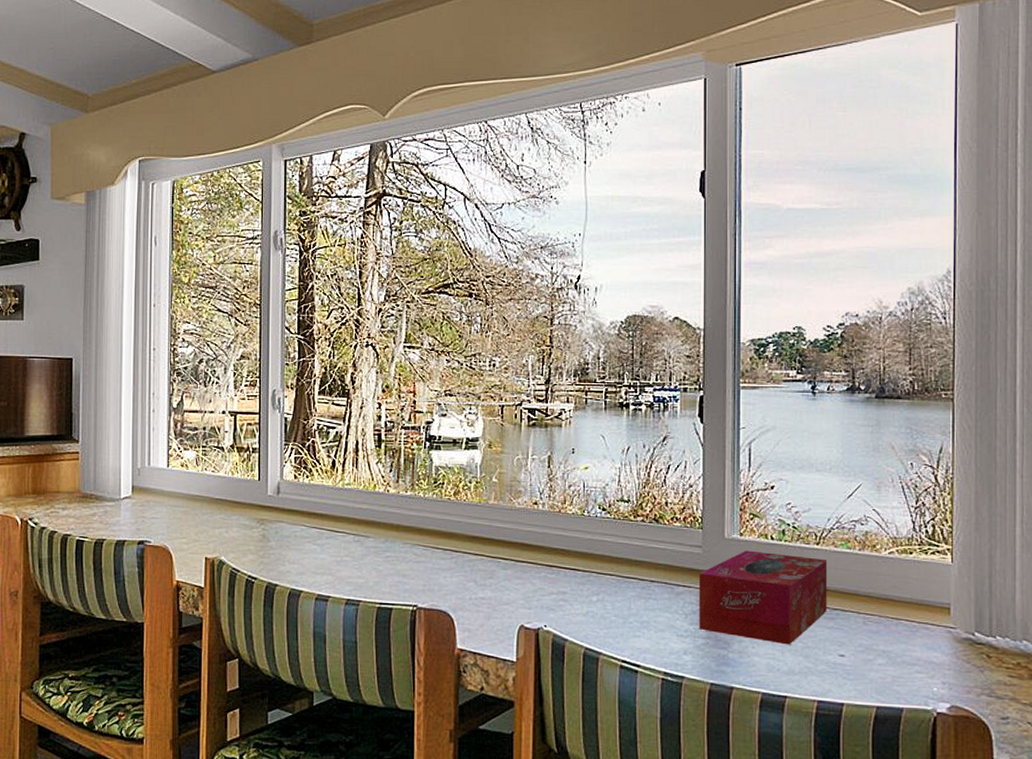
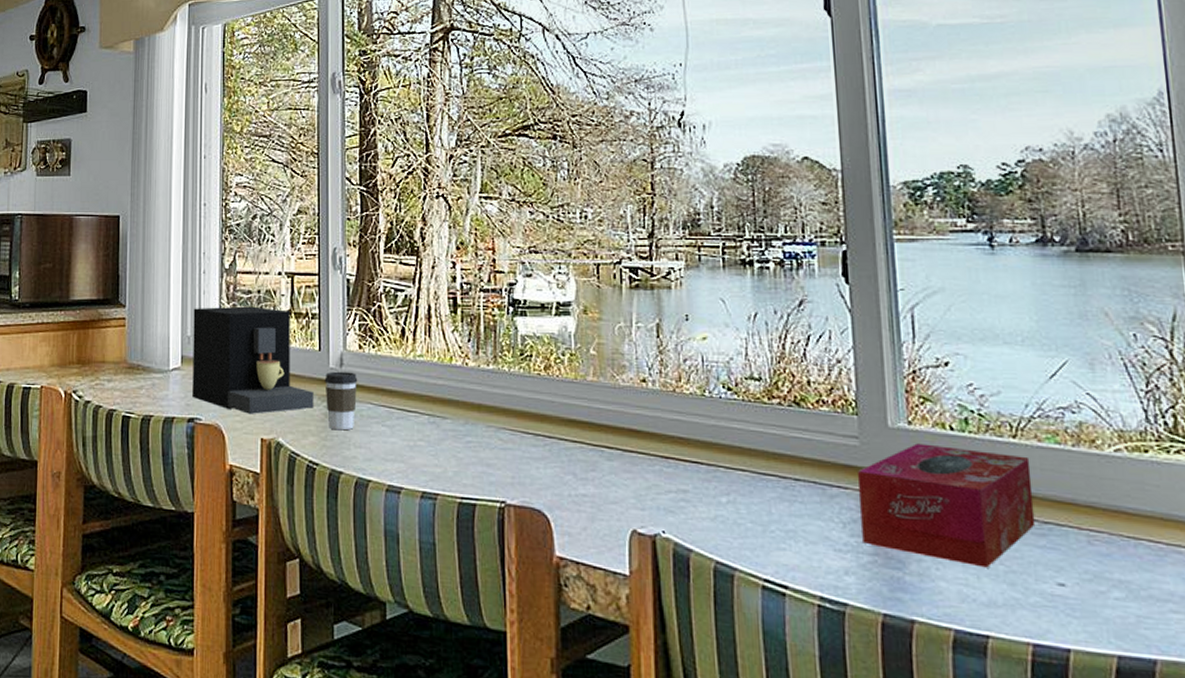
coffee maker: none [142,441,253,537] -> present [192,306,314,414]
coffee cup: none [263,498,293,549] -> present [324,371,358,431]

